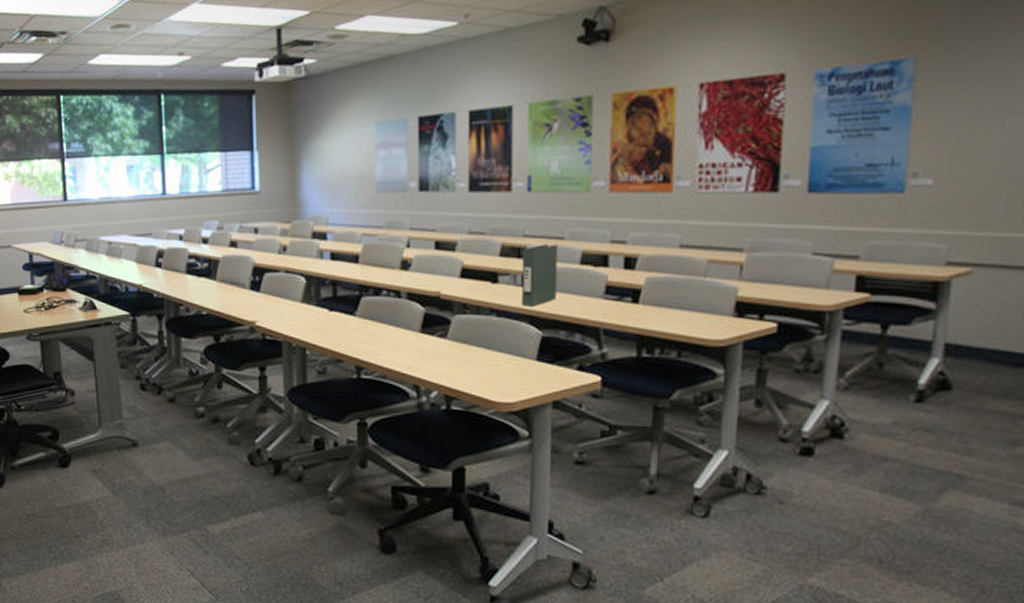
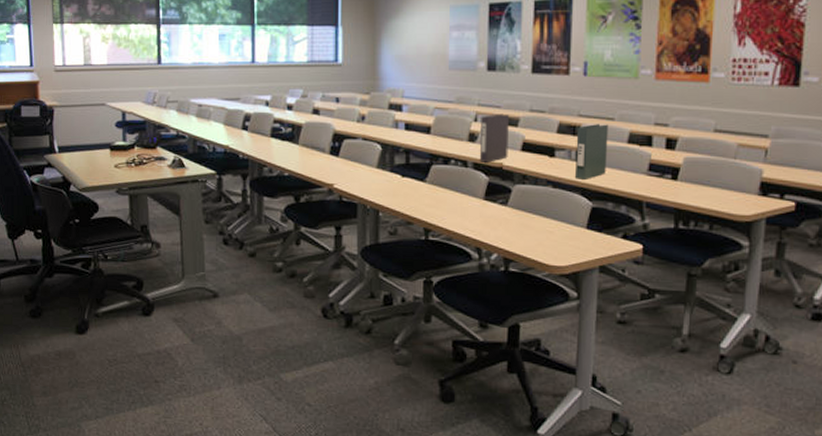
binder: none [413,237,446,292] -> present [479,113,509,162]

